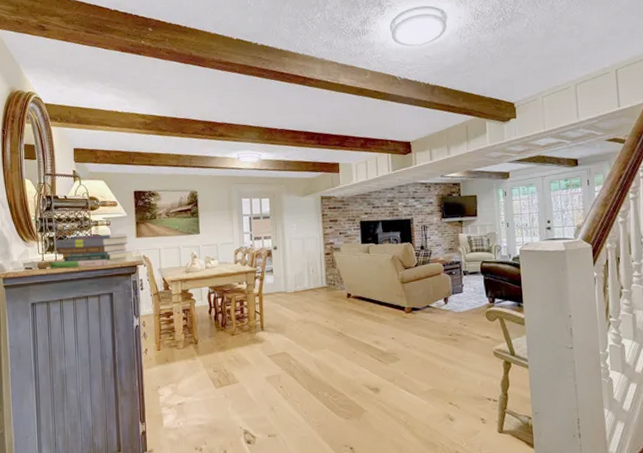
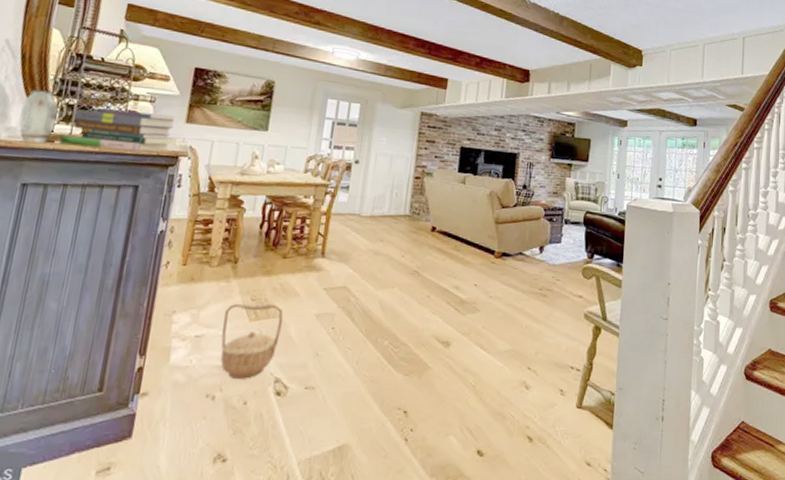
vase: none [18,229,44,271] -> present [19,89,58,143]
basket: none [195,373,241,434] -> present [220,303,283,379]

